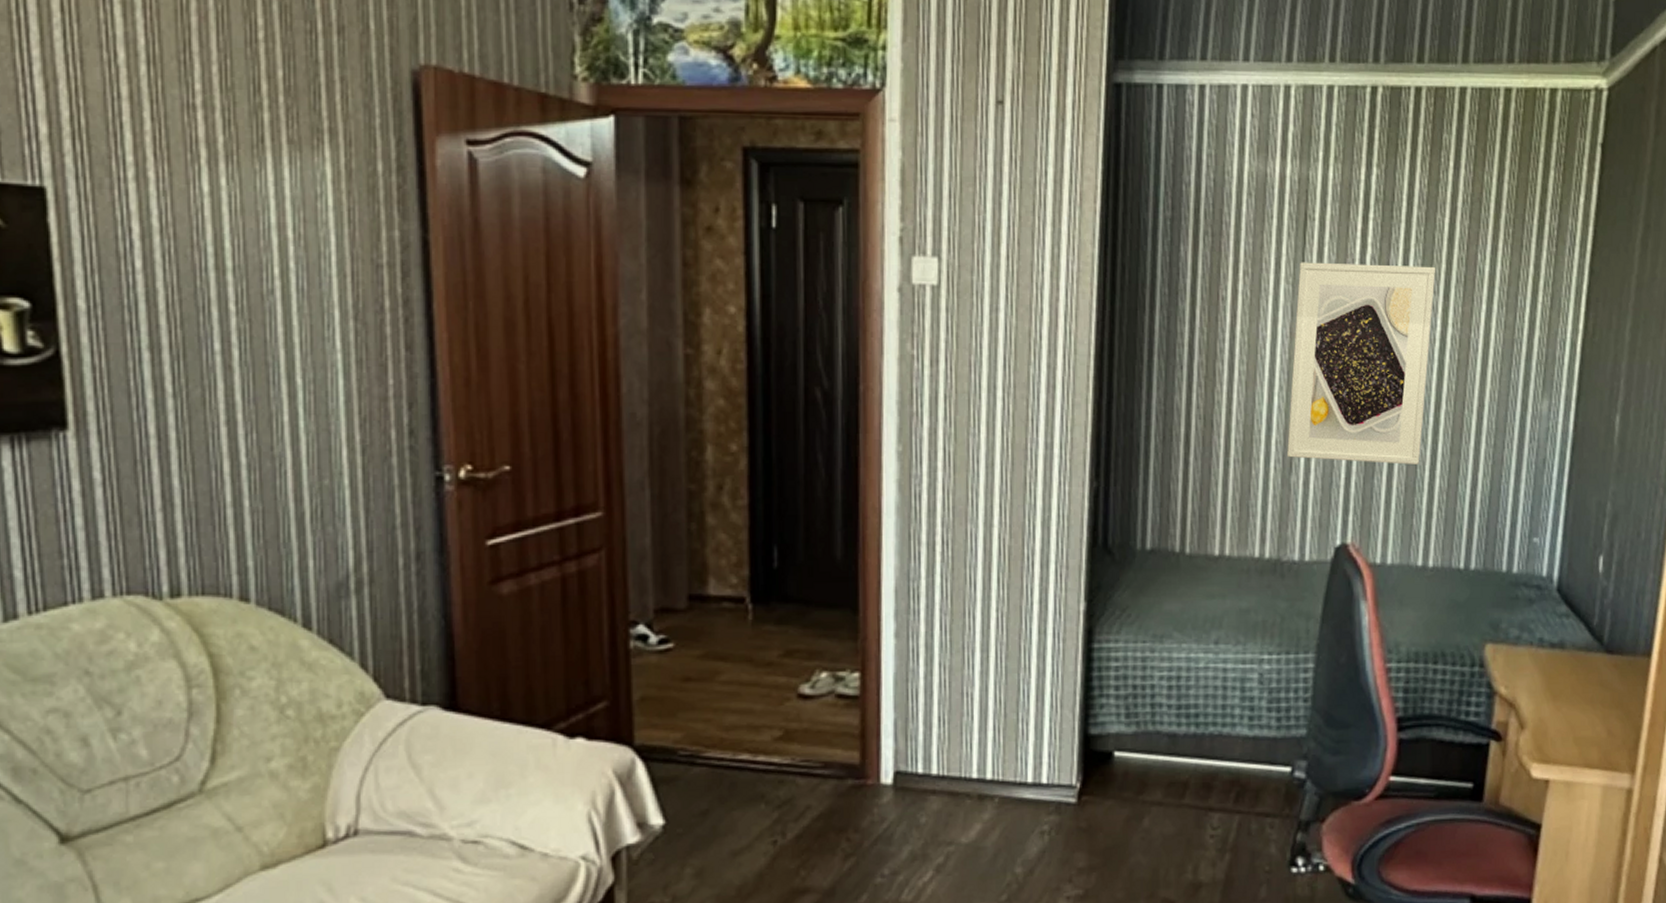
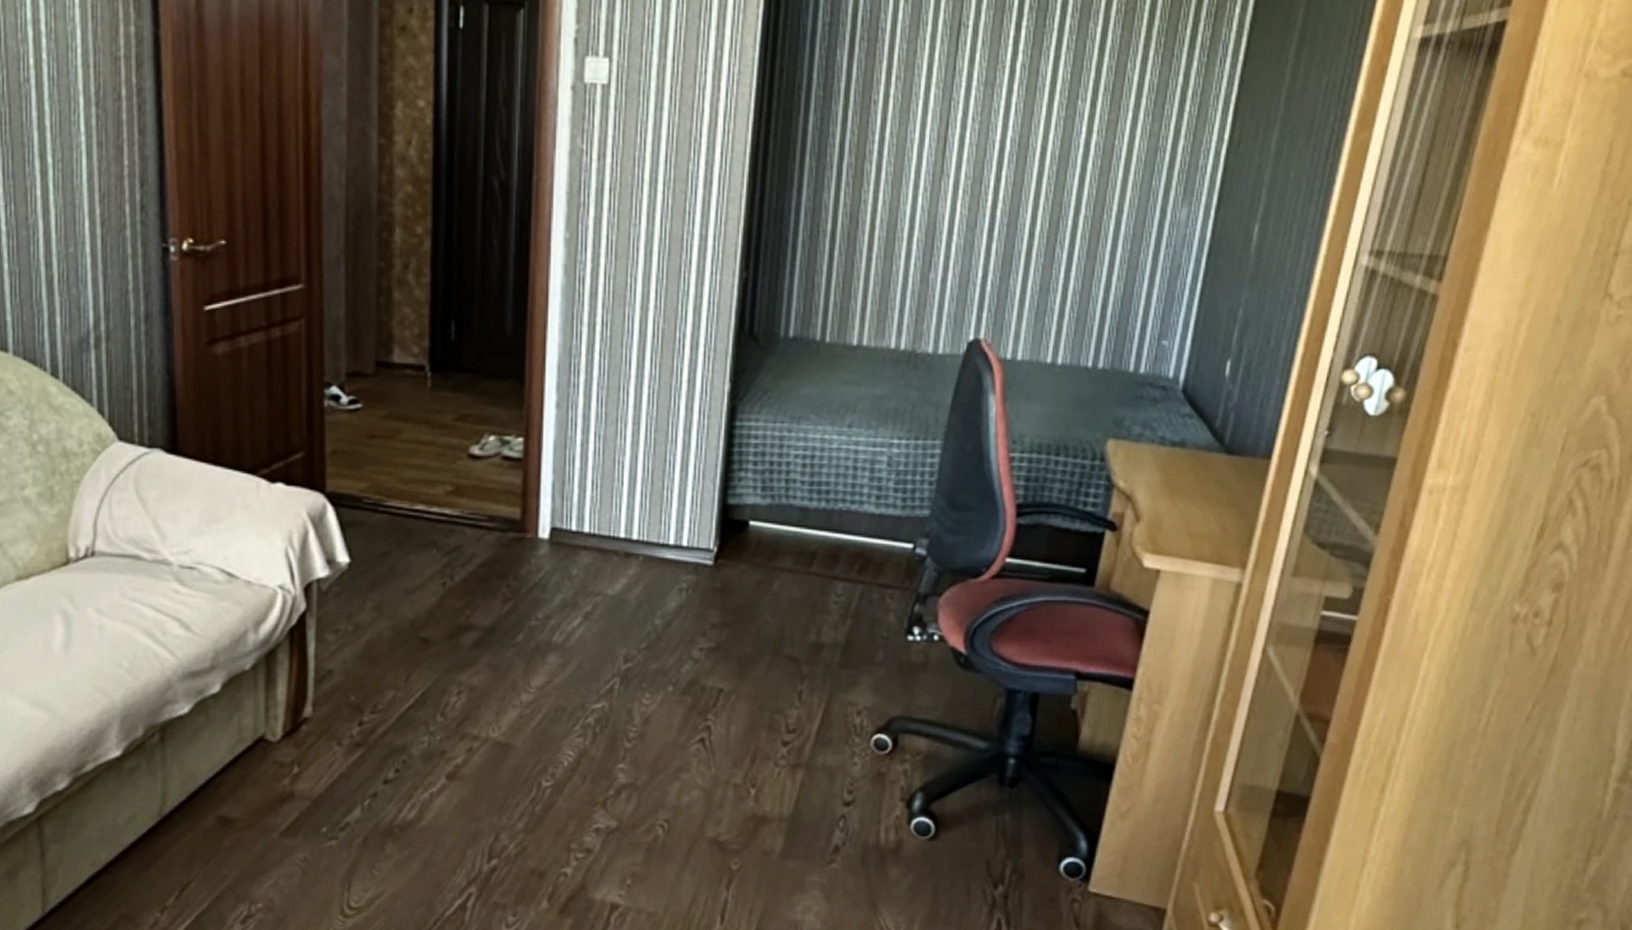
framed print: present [1286,262,1436,465] -> none [927,68,1085,266]

